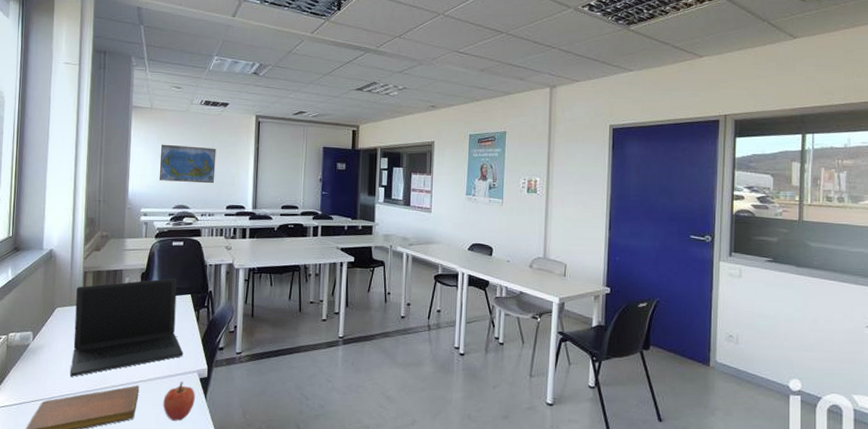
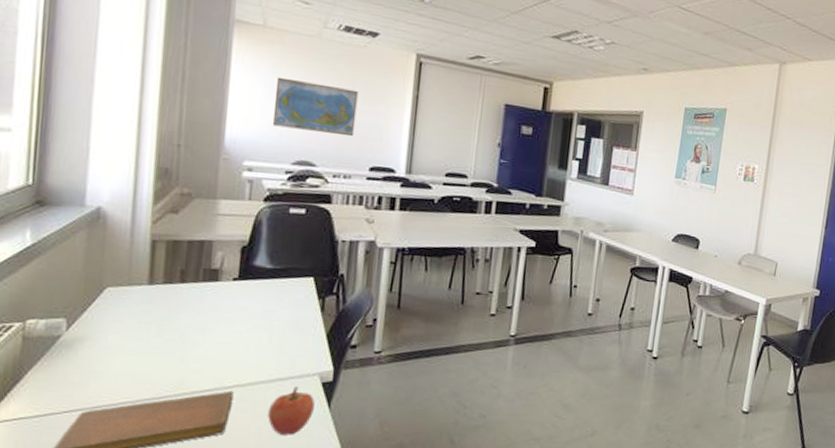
laptop: present [69,278,184,377] -> none [126,255,300,380]

